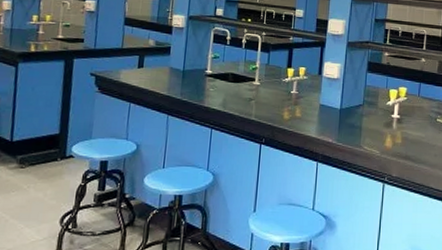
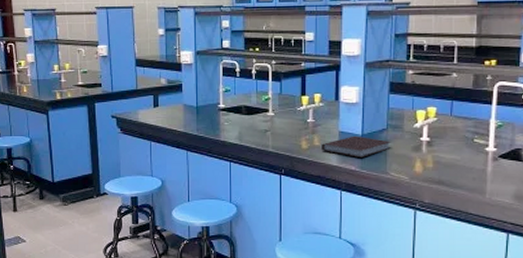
notebook: none [302,109,367,131] -> present [322,135,392,158]

